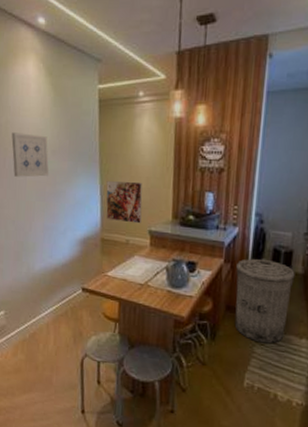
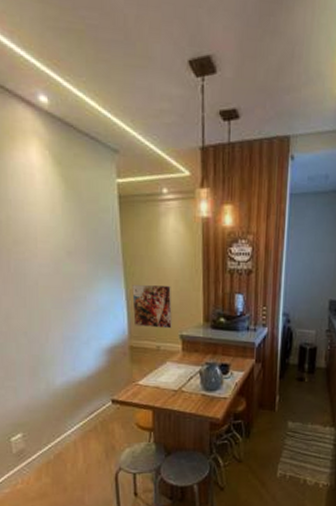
wall art: present [11,132,49,177] -> none [15,230,66,282]
trash can: present [234,259,295,344] -> none [267,356,319,435]

